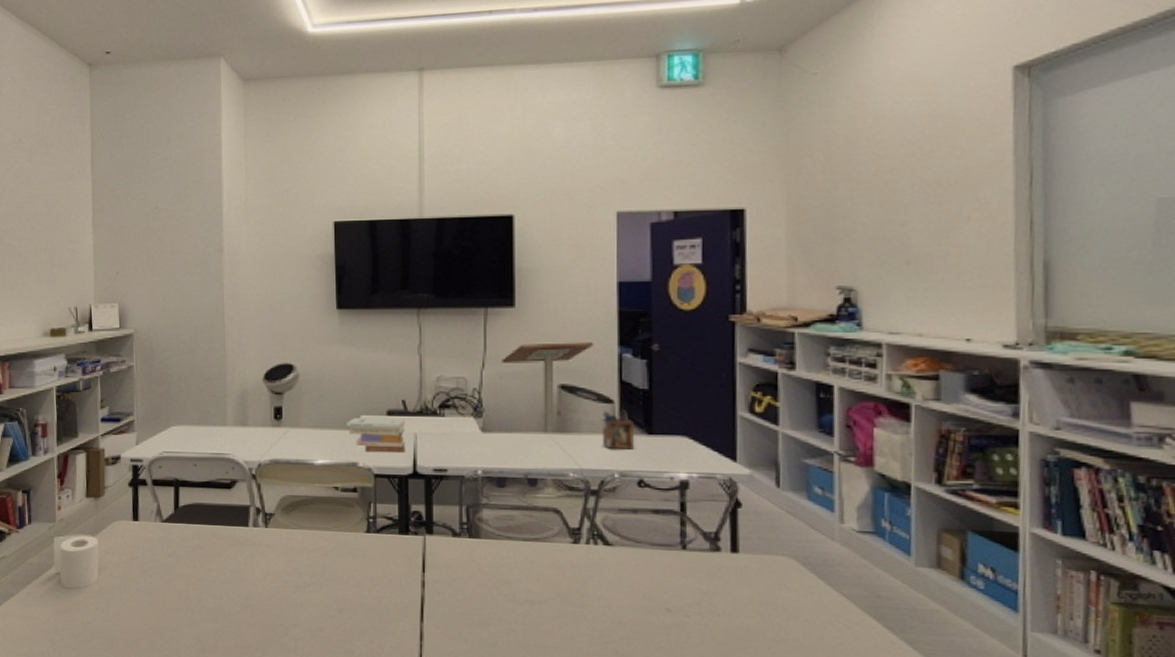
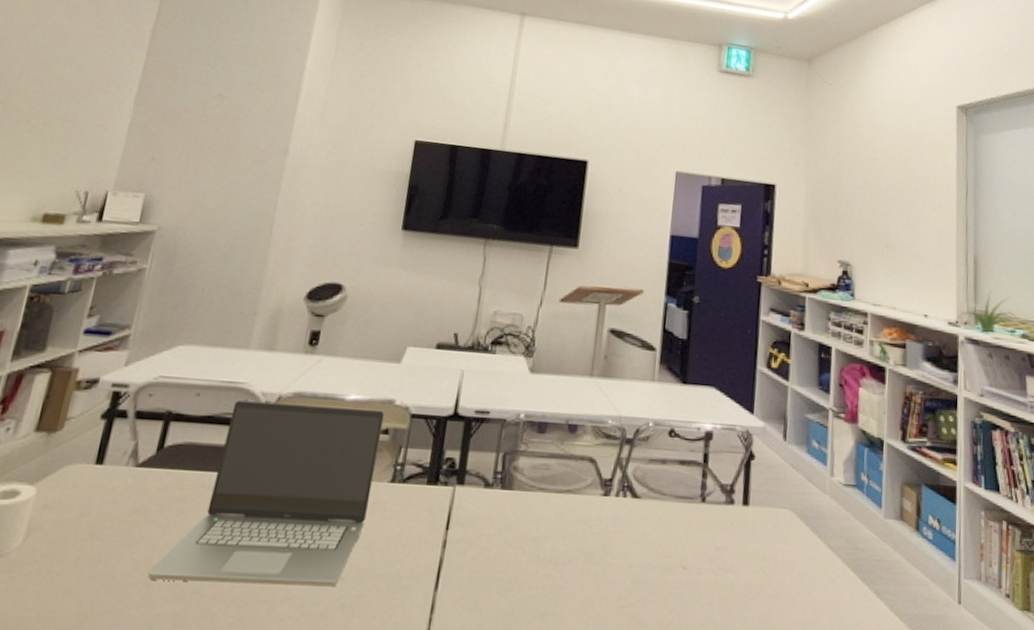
laptop: none [189,468,351,616] -> present [147,401,385,587]
books: present [345,418,405,454] -> none [389,349,454,392]
desk organizer: present [602,410,635,451] -> none [642,358,671,399]
plant: none [1019,300,1119,353] -> present [958,290,1019,332]

